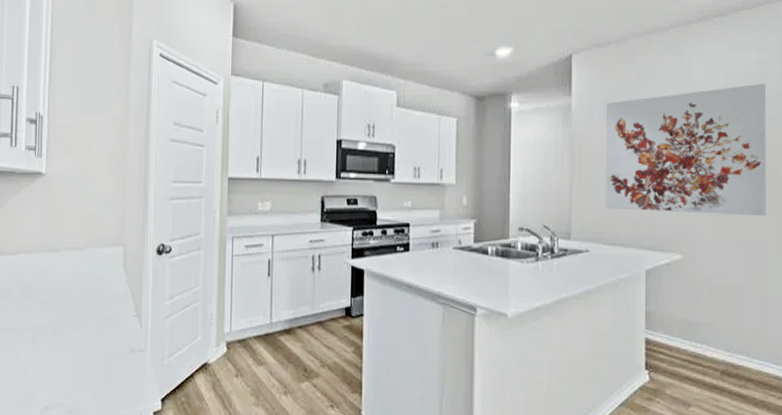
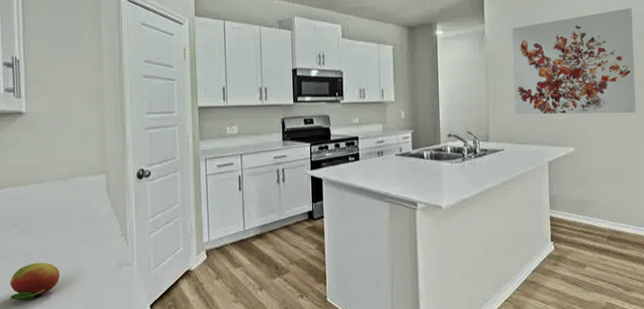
fruit: none [14,338,68,380] -> present [9,262,60,301]

